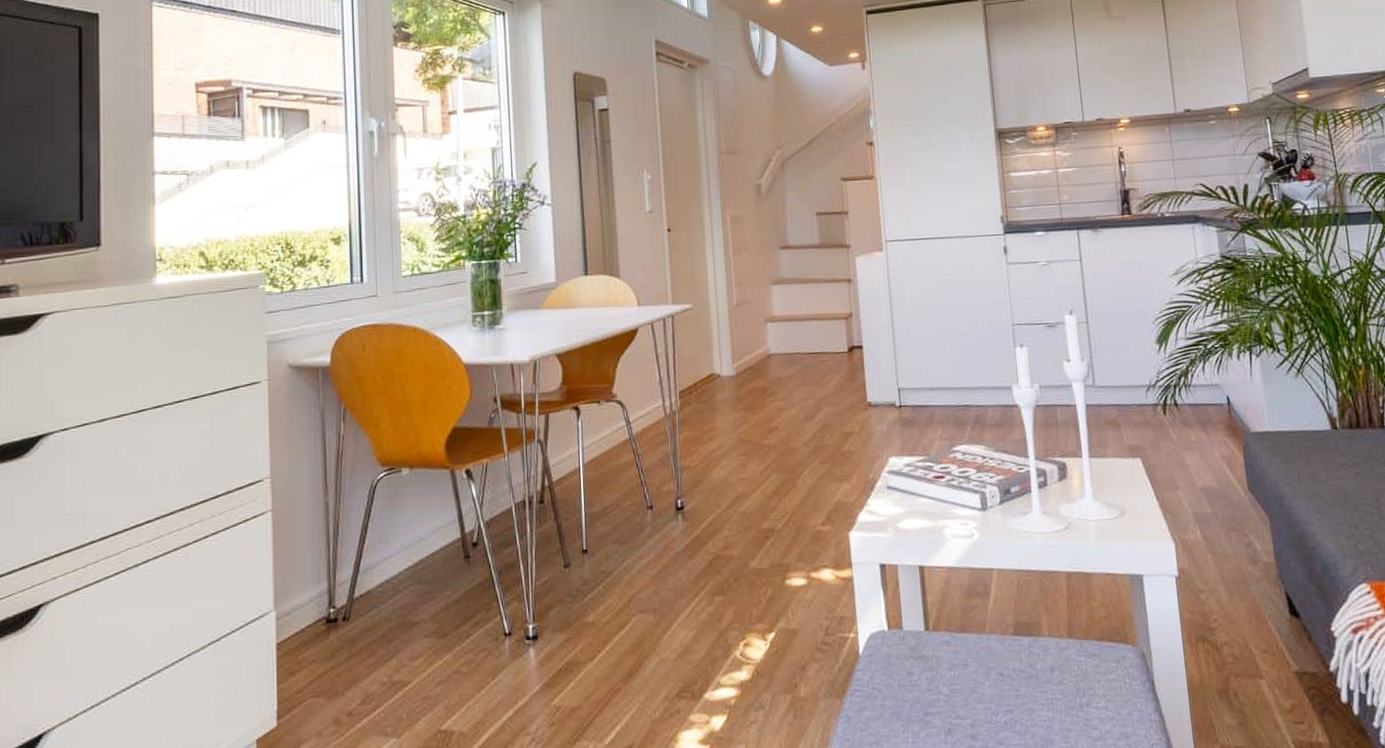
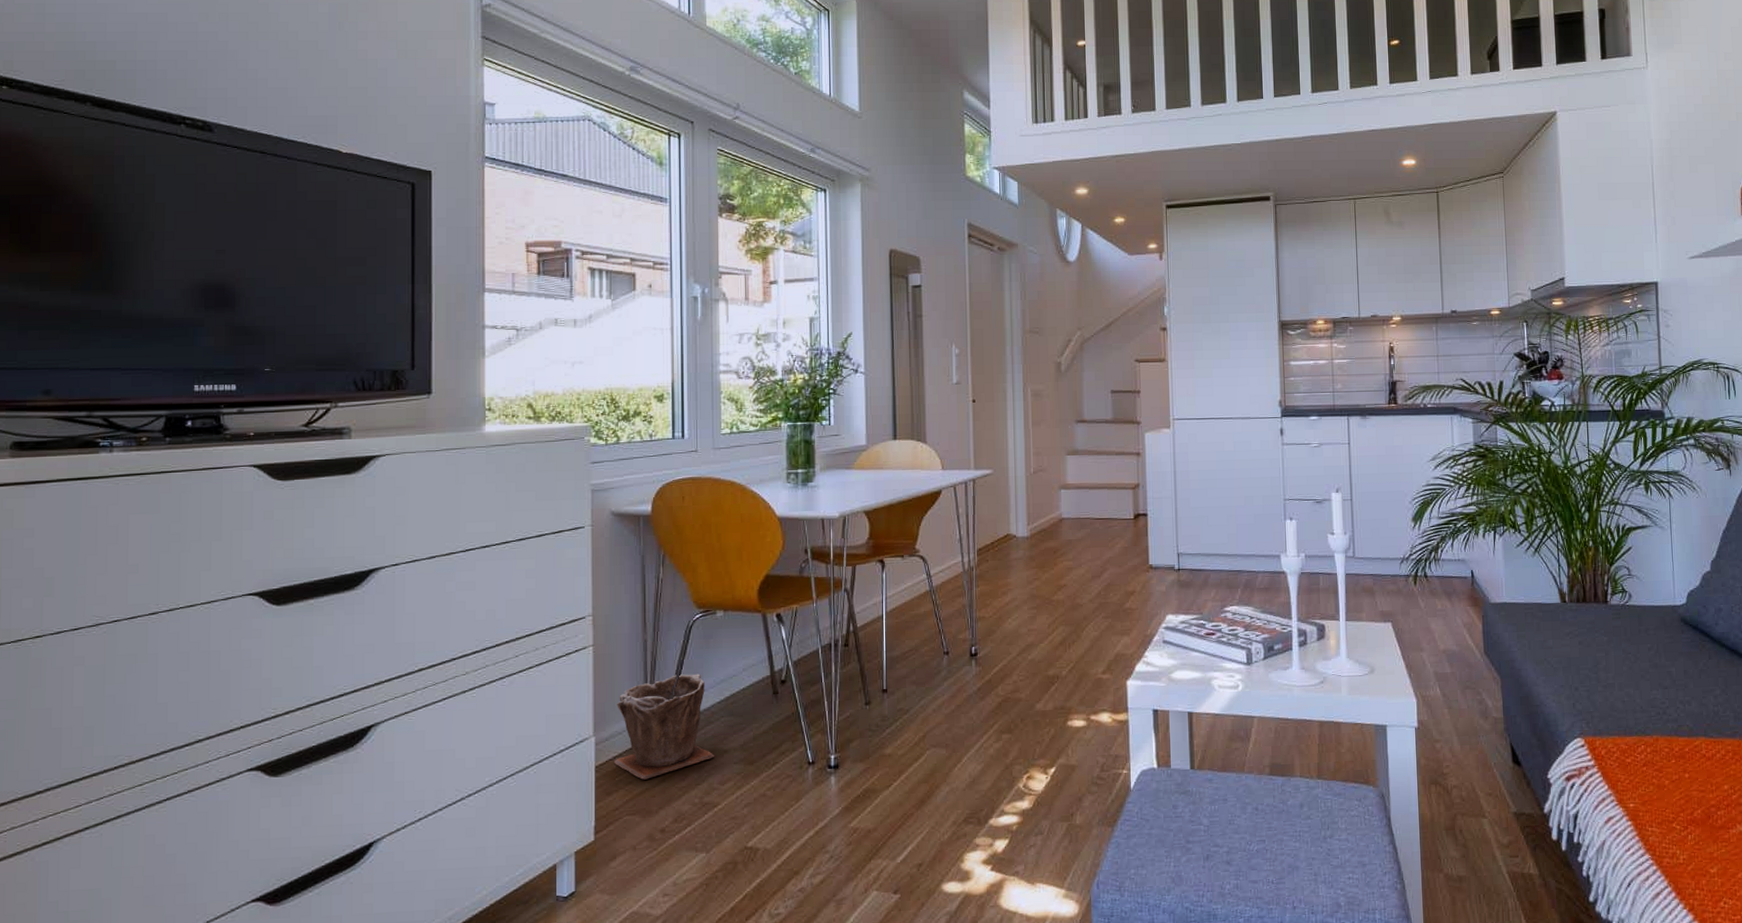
plant pot: none [295,538,403,658] -> present [613,673,714,780]

